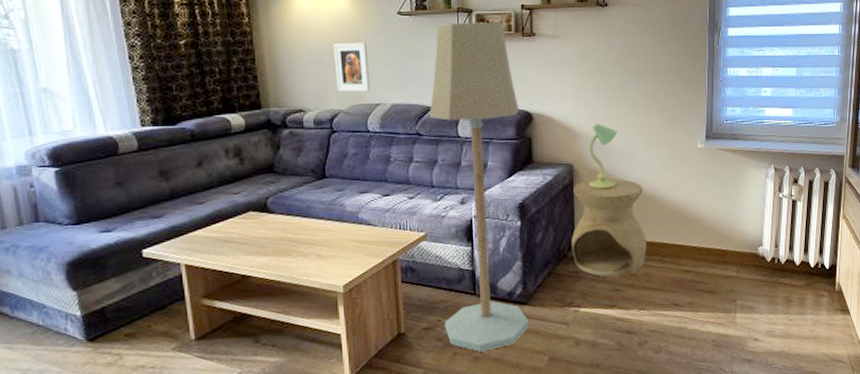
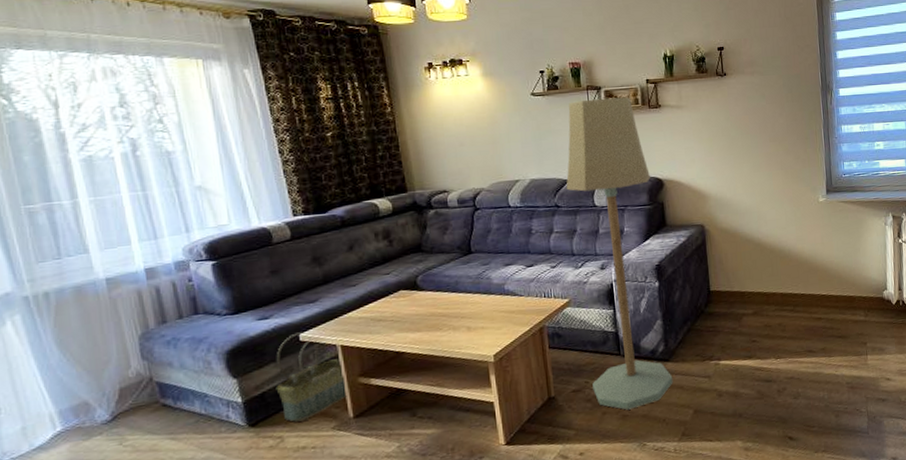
basket: none [116,248,189,340] -> present [276,332,347,422]
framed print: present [334,42,371,92] -> none [472,123,510,171]
side table: present [571,178,646,278] -> none [705,235,779,330]
table lamp: present [588,123,617,189] -> none [717,185,745,247]

